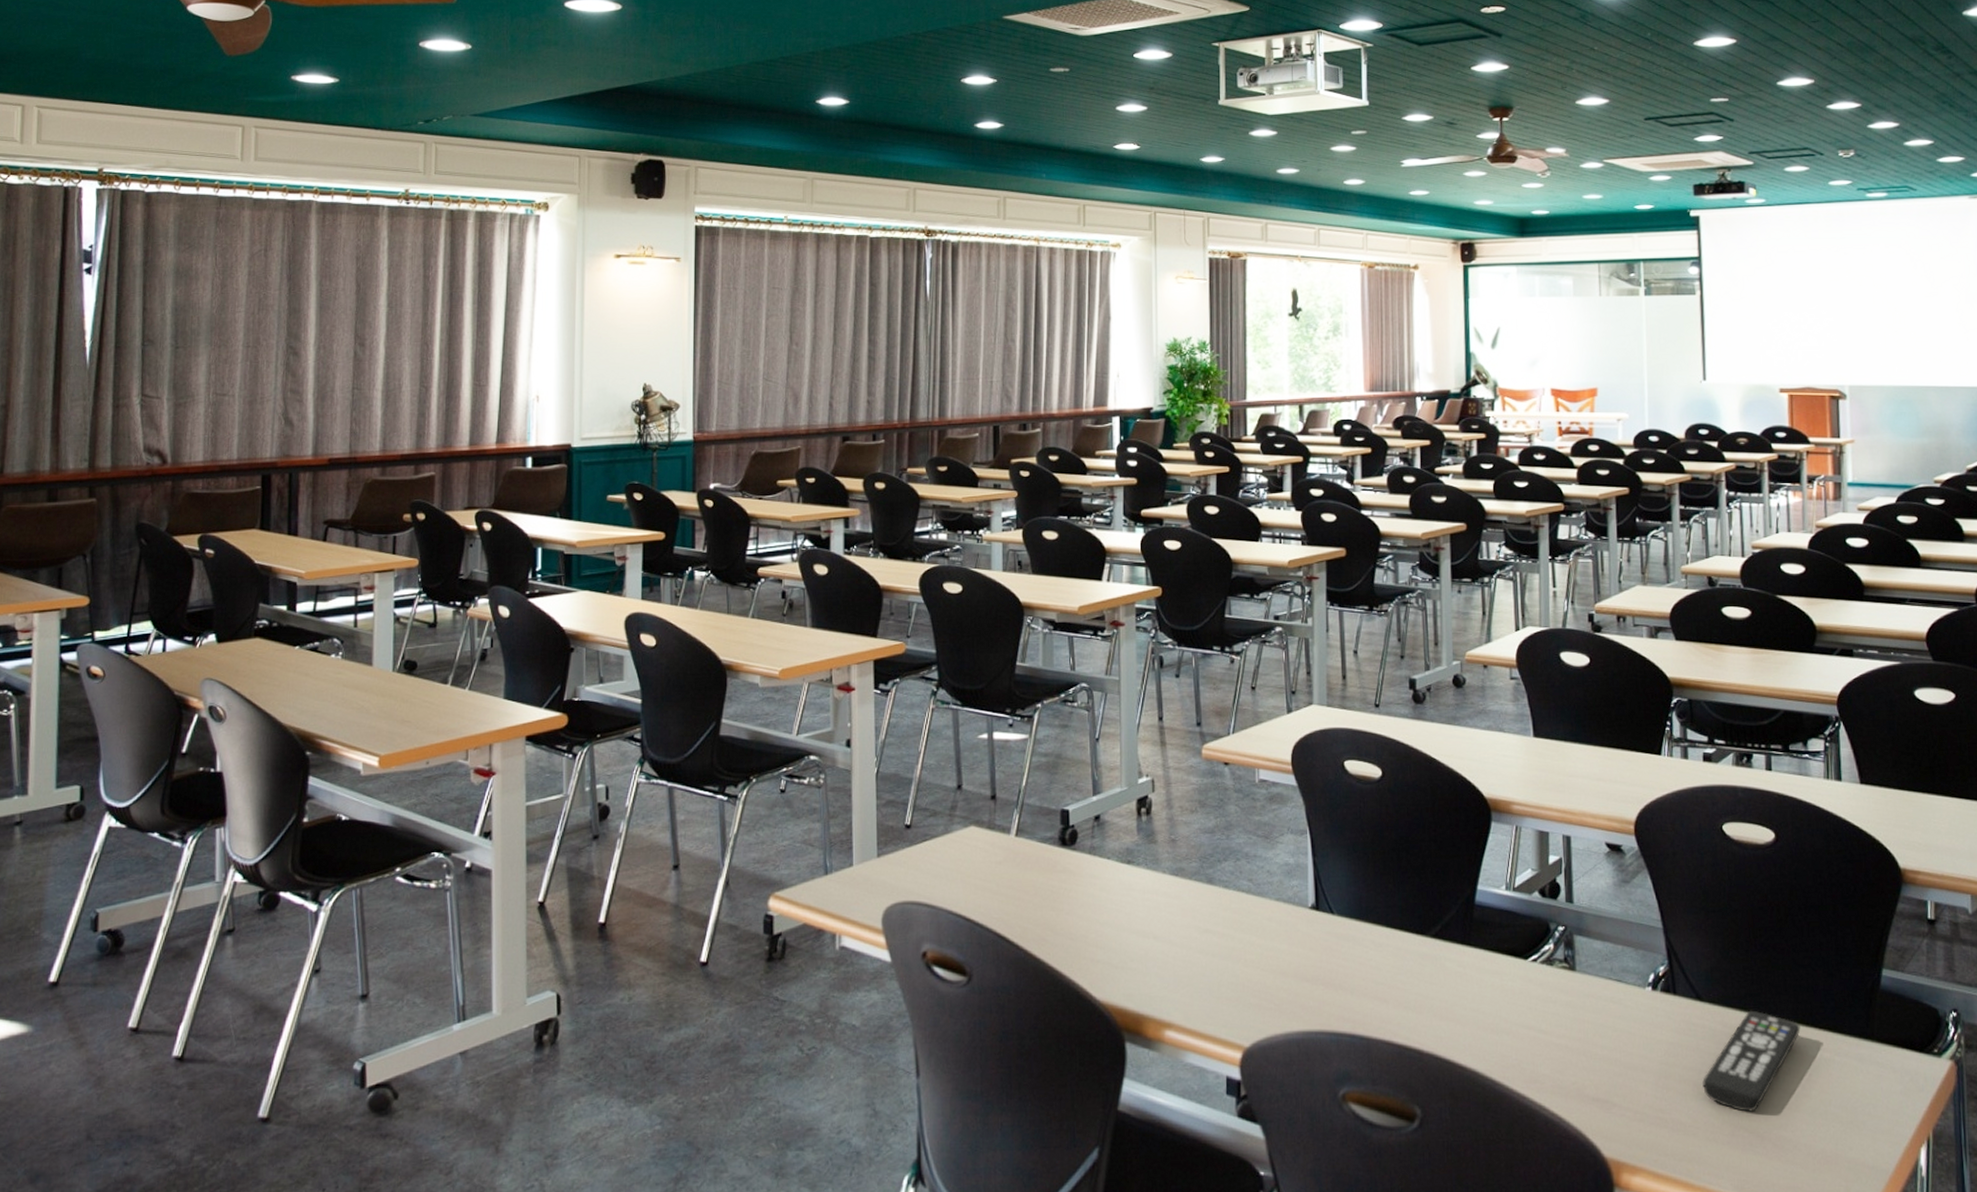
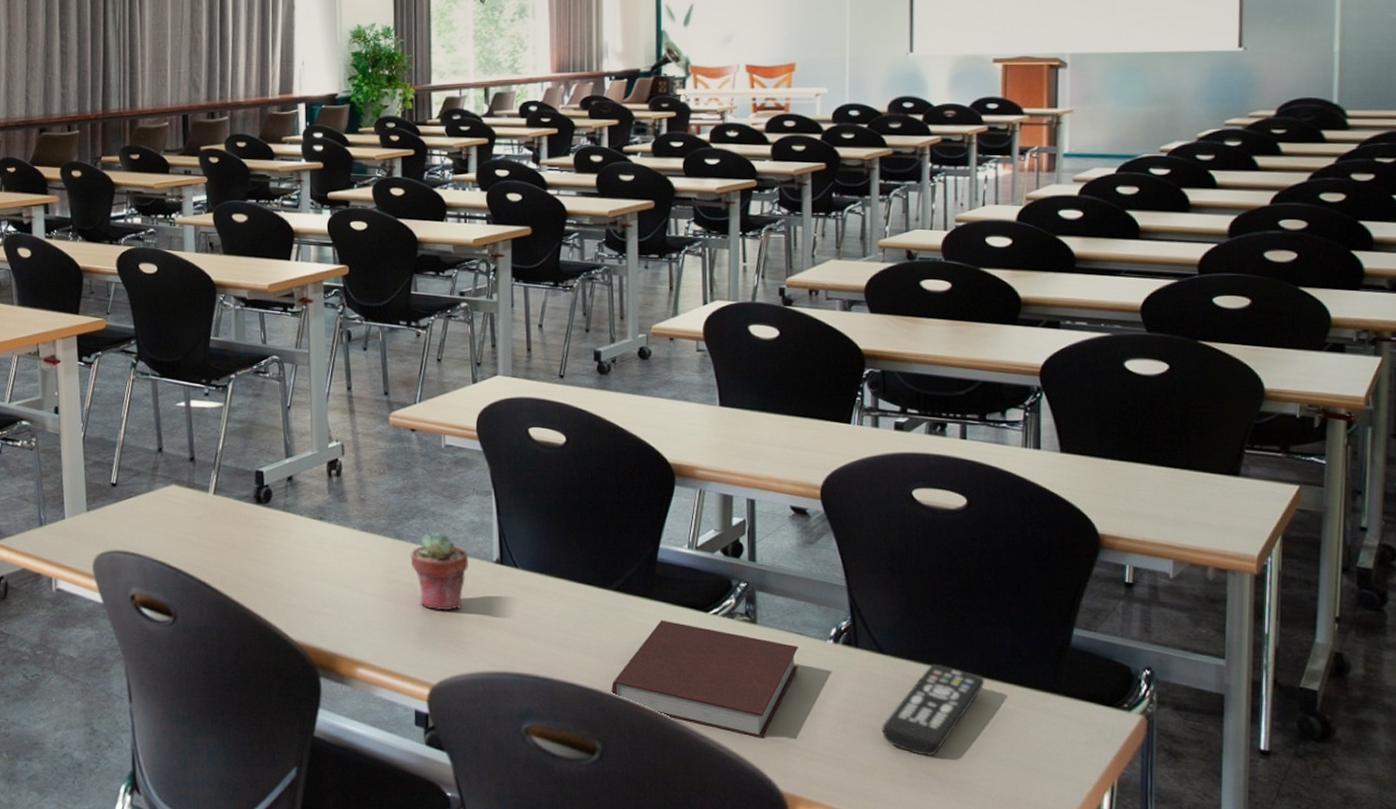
potted succulent: none [1222,874,1284,963] -> present [410,531,469,611]
notebook: none [1431,968,1618,1098] -> present [611,620,799,738]

